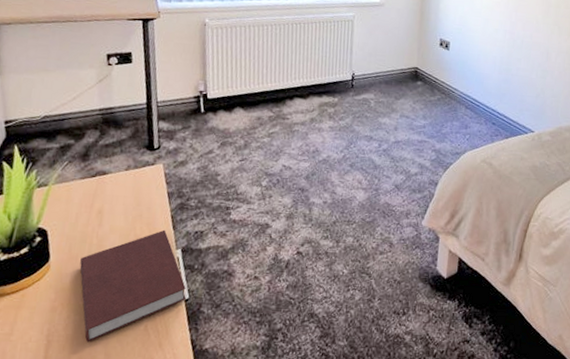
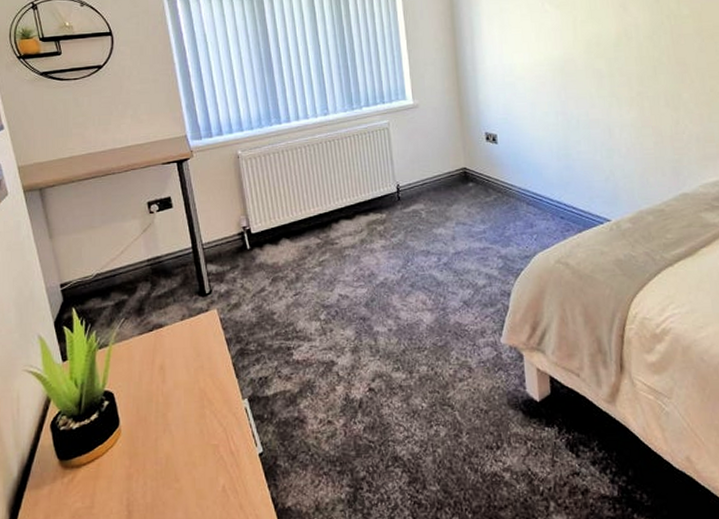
notebook: present [79,229,186,342] -> none [149,379,260,510]

